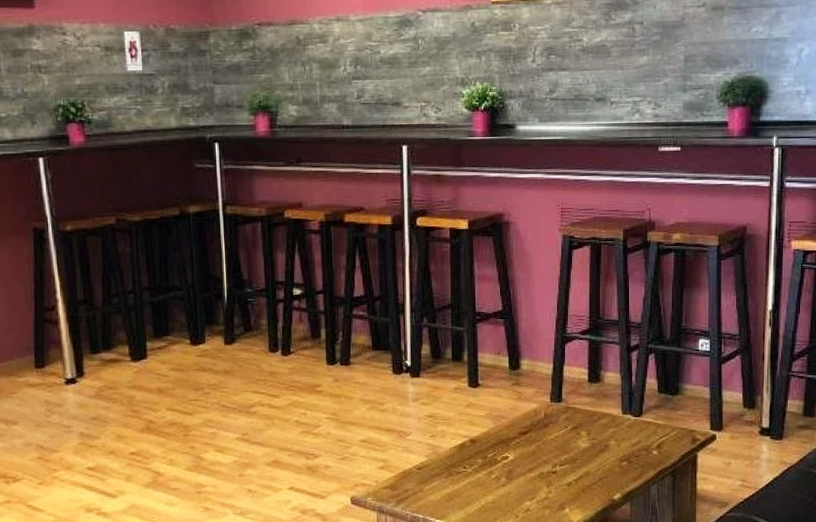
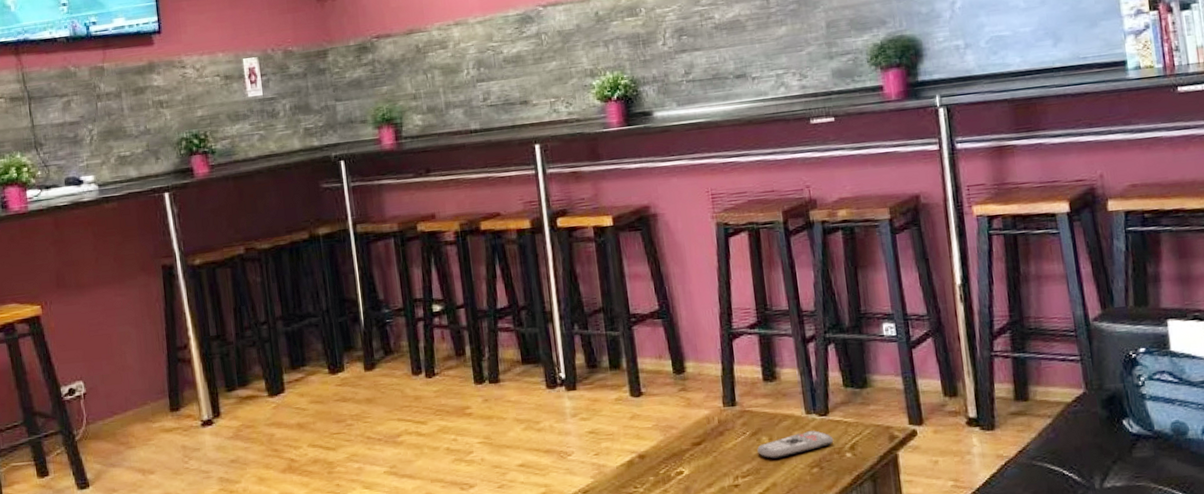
remote control: none [576,429,644,451] -> present [757,430,834,459]

